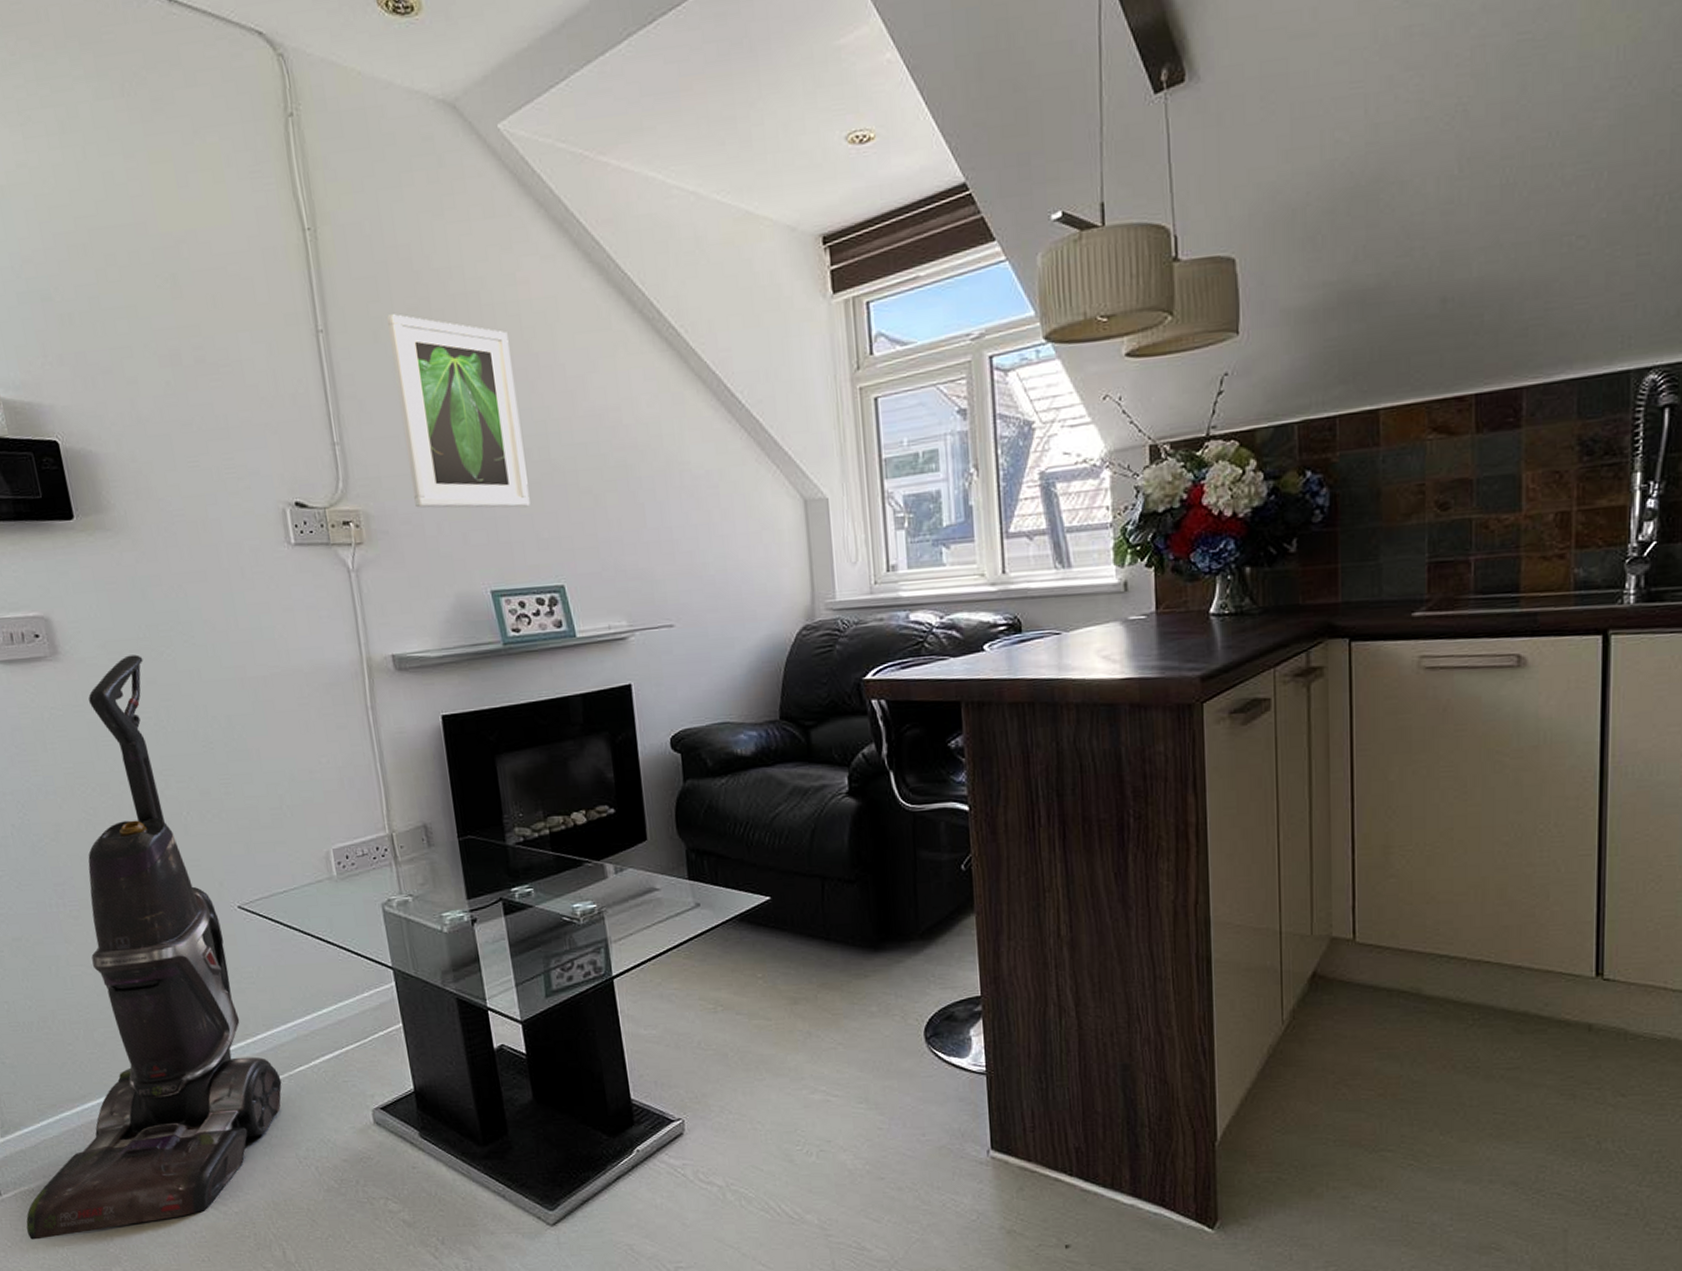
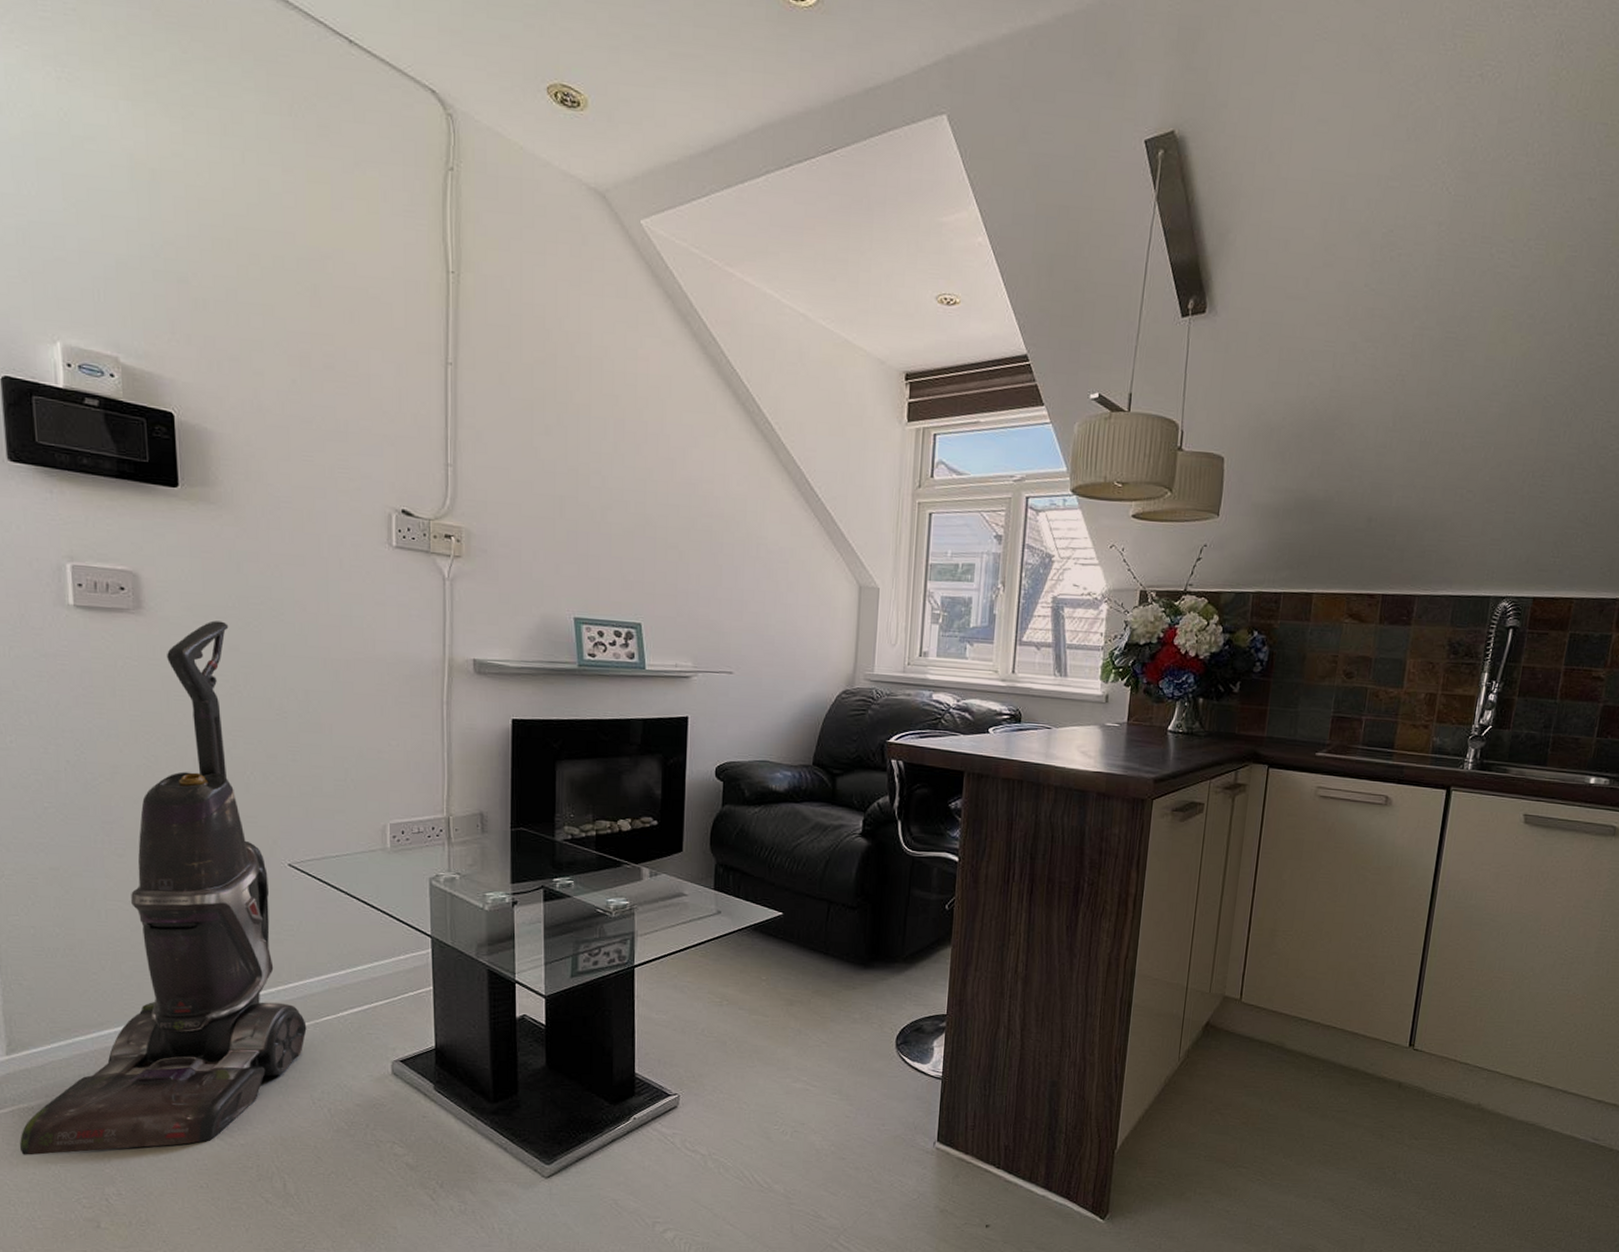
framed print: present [387,314,530,508] -> none [514,362,623,551]

